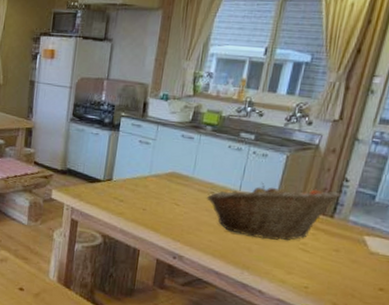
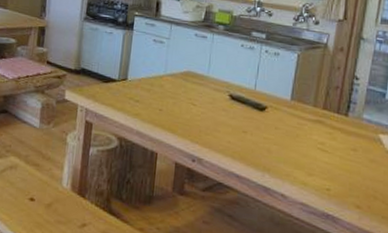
fruit basket: present [206,182,341,241] -> none [222,80,352,141]

